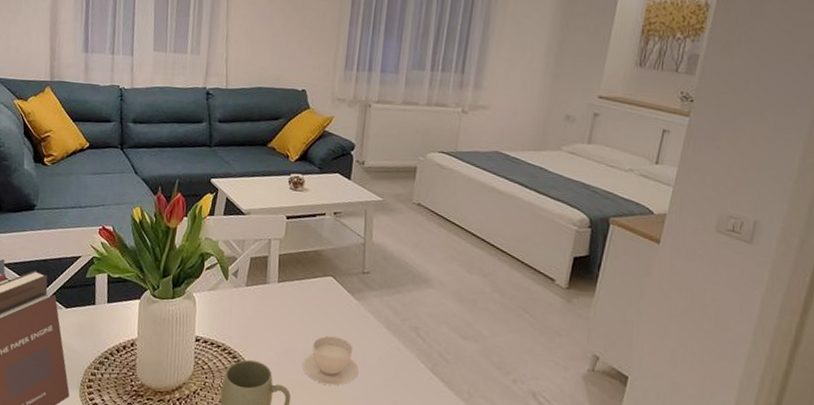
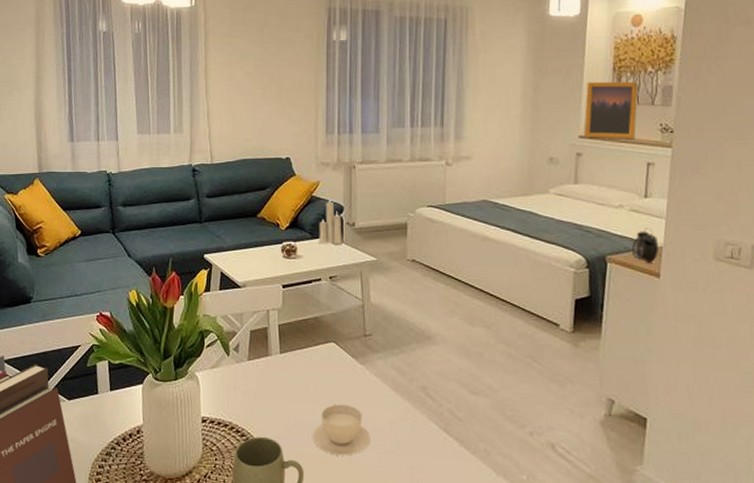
candle: none [327,136,352,182] -> present [319,200,342,244]
picture frame: none [603,42,664,105] -> present [584,81,638,139]
alarm clock: none [636,193,663,229] -> present [632,227,659,264]

